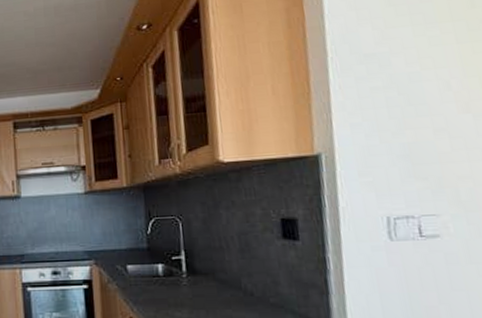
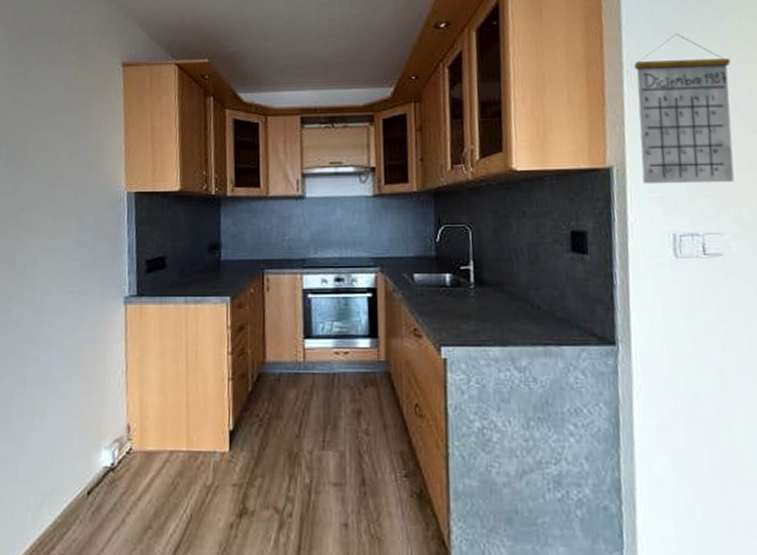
calendar: none [338,17,450,170] -> present [633,33,735,184]

